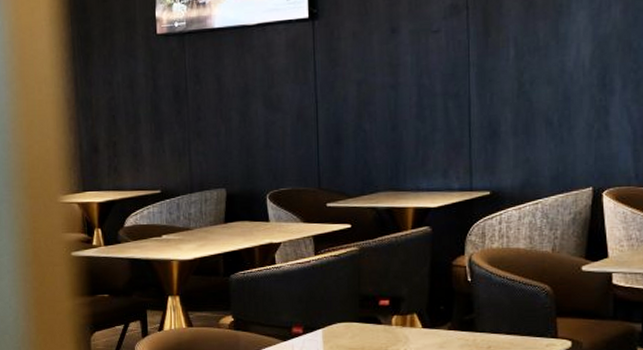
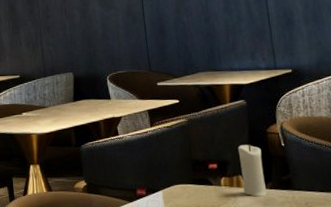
candle: none [415,279,445,339] -> present [237,145,268,197]

